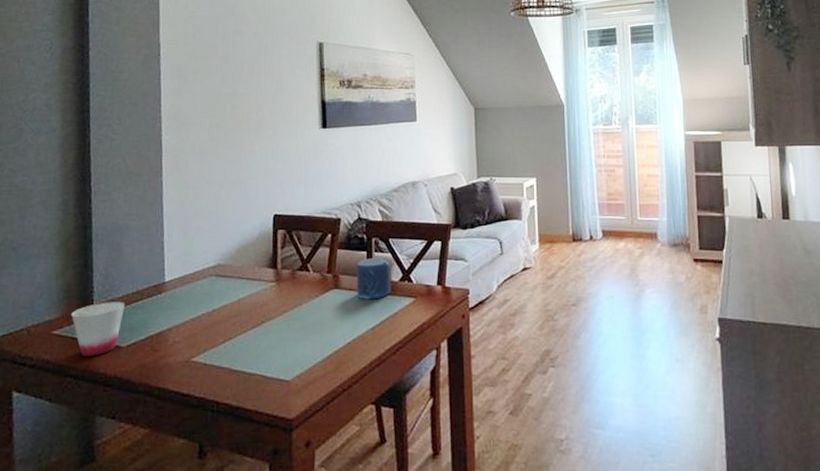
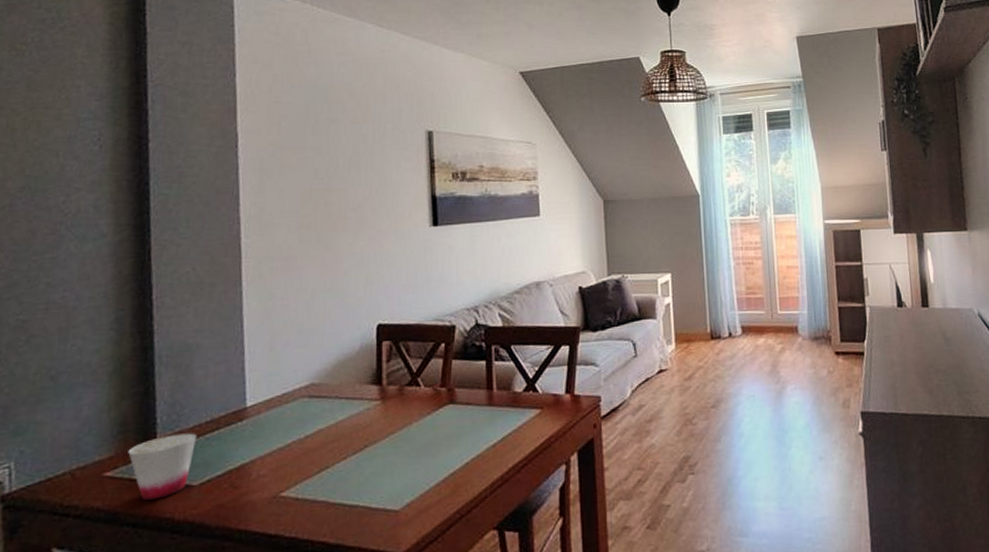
candle: present [356,258,391,300] -> none [474,367,514,414]

